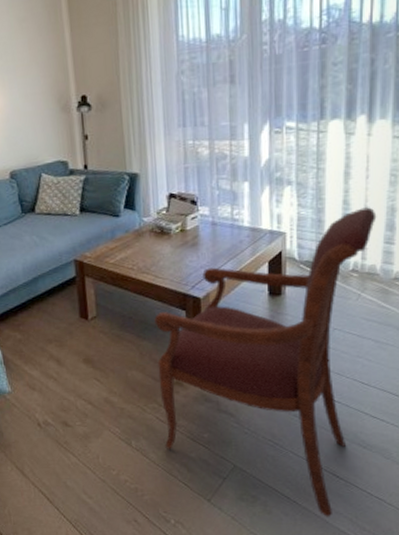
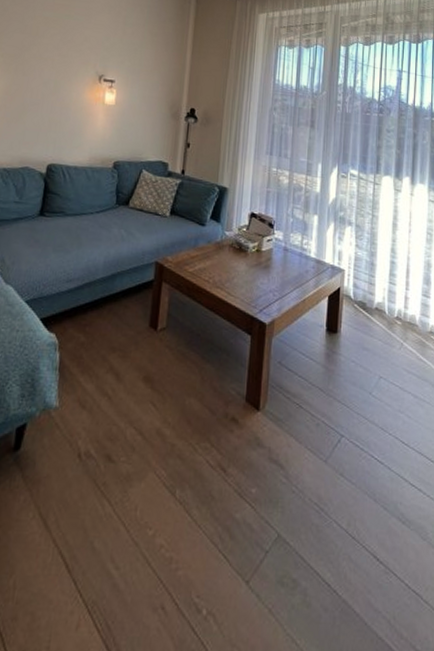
armchair: present [154,207,377,517] -> none [210,258,417,616]

